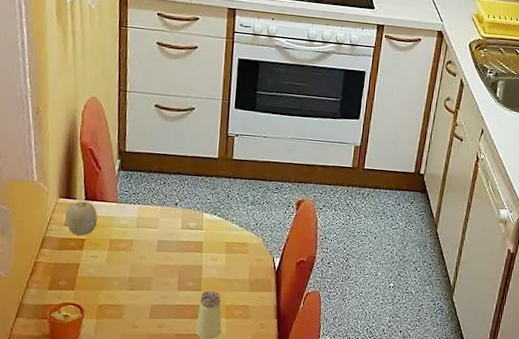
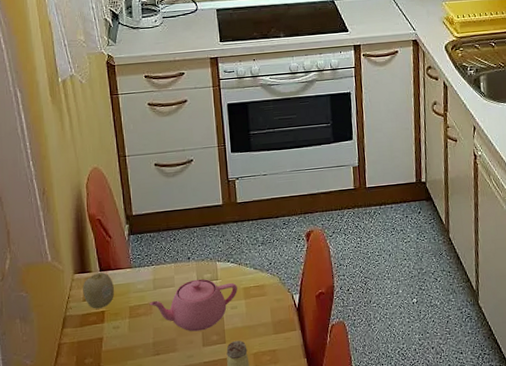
teapot: none [130,225,220,275] -> present [149,278,237,332]

